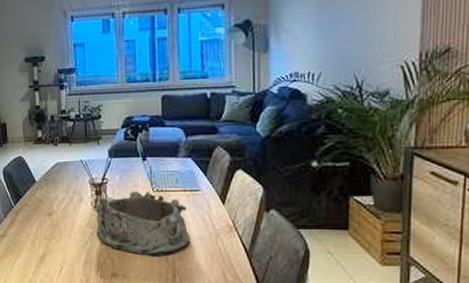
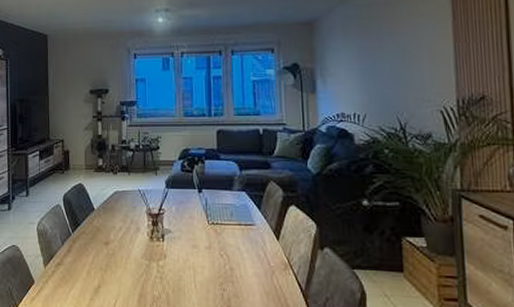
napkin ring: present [95,191,191,255] -> none [151,222,246,292]

